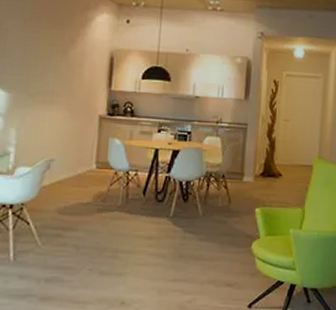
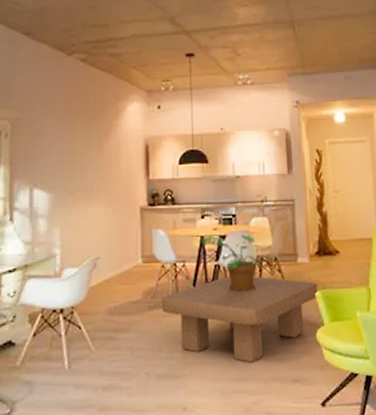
coffee table: none [110,188,258,267] -> present [162,276,318,363]
potted plant: none [155,148,209,203] -> present [200,233,261,292]

